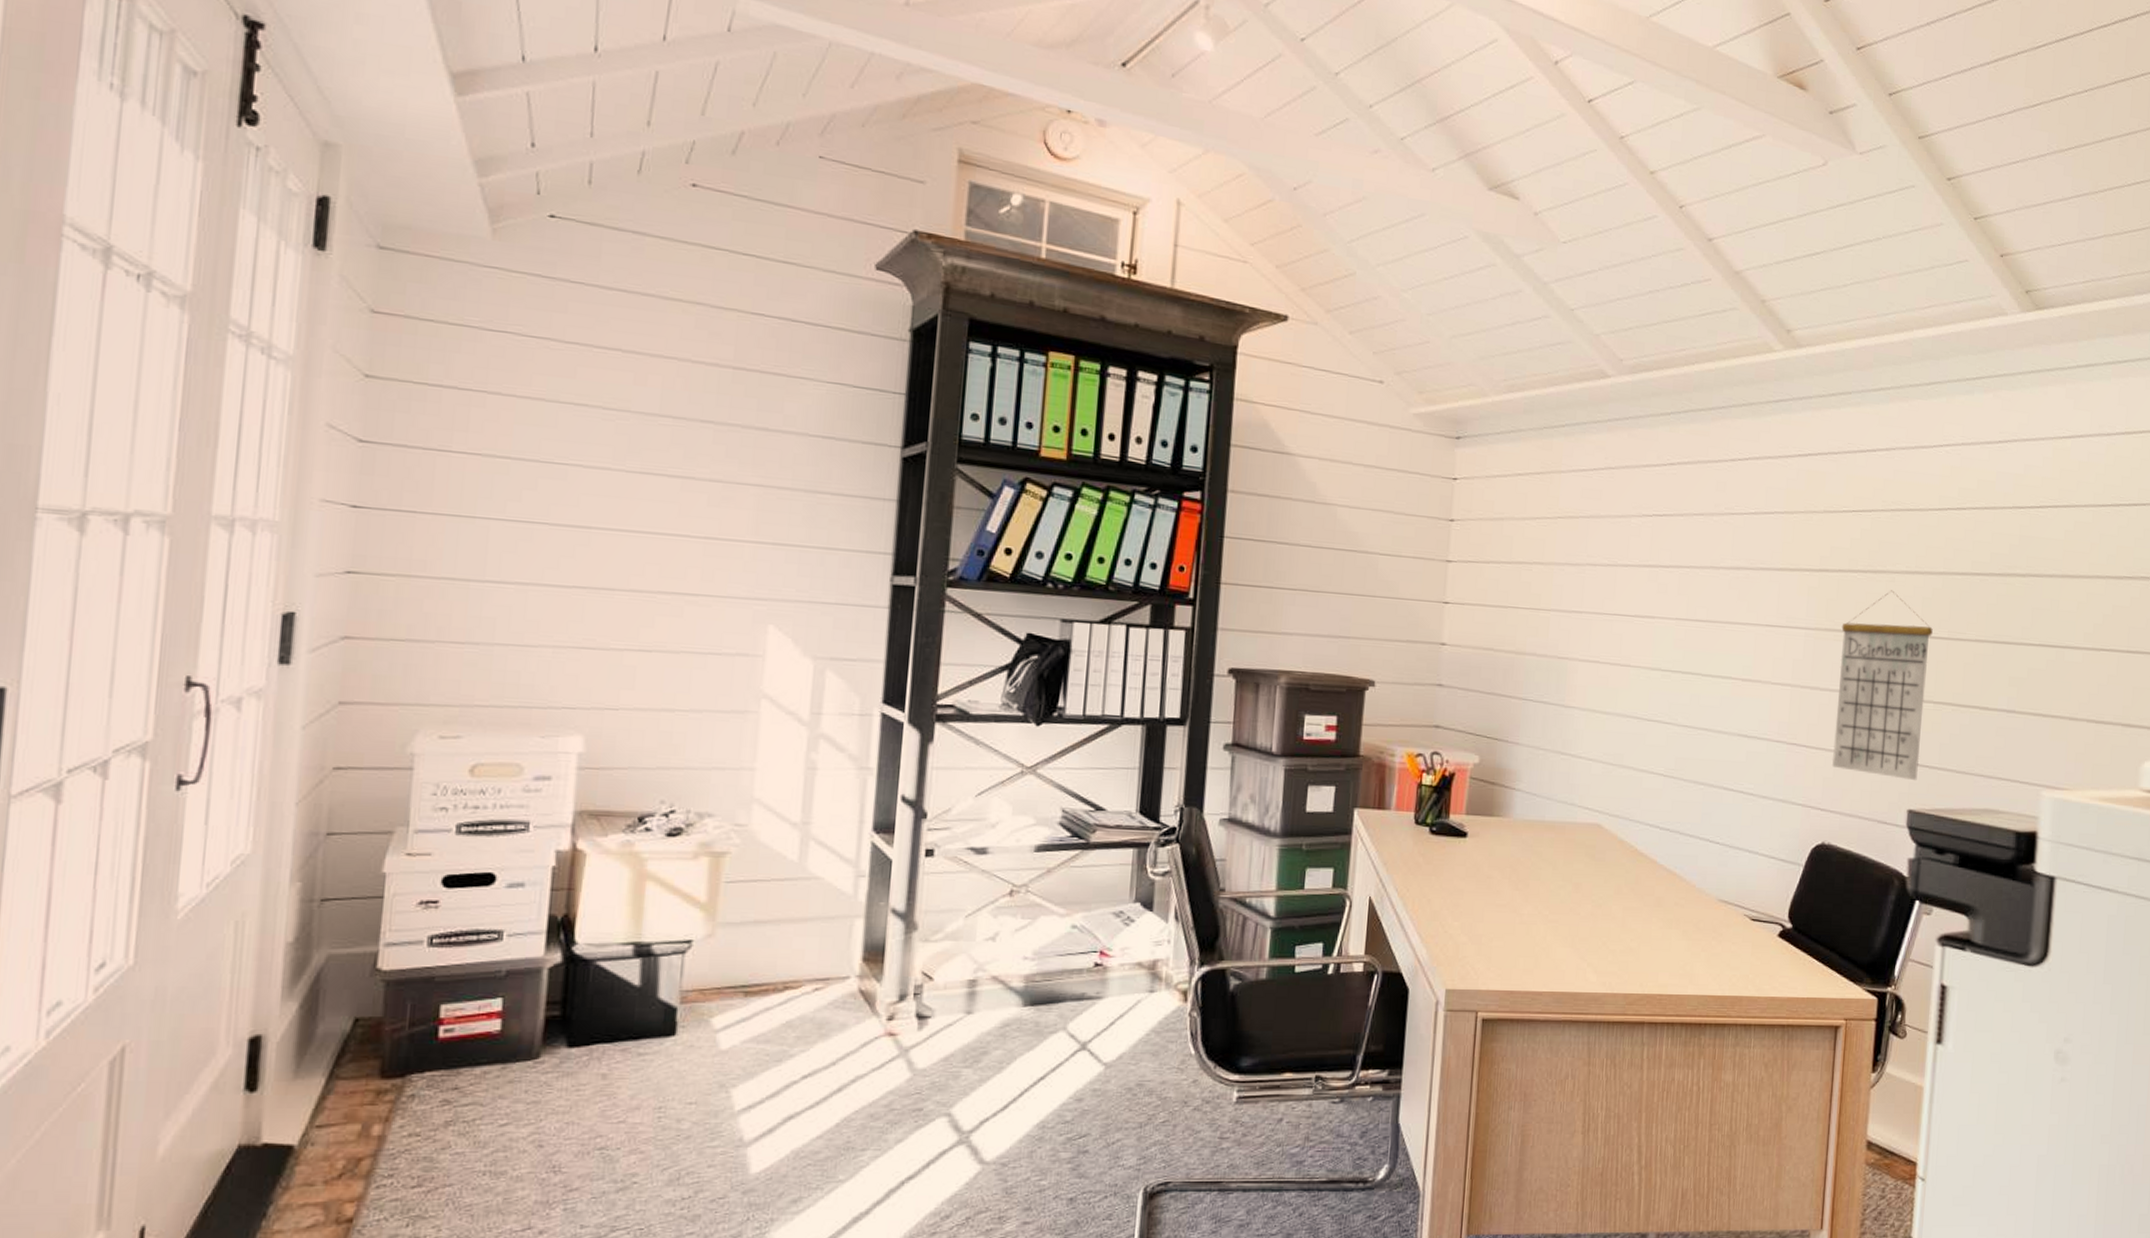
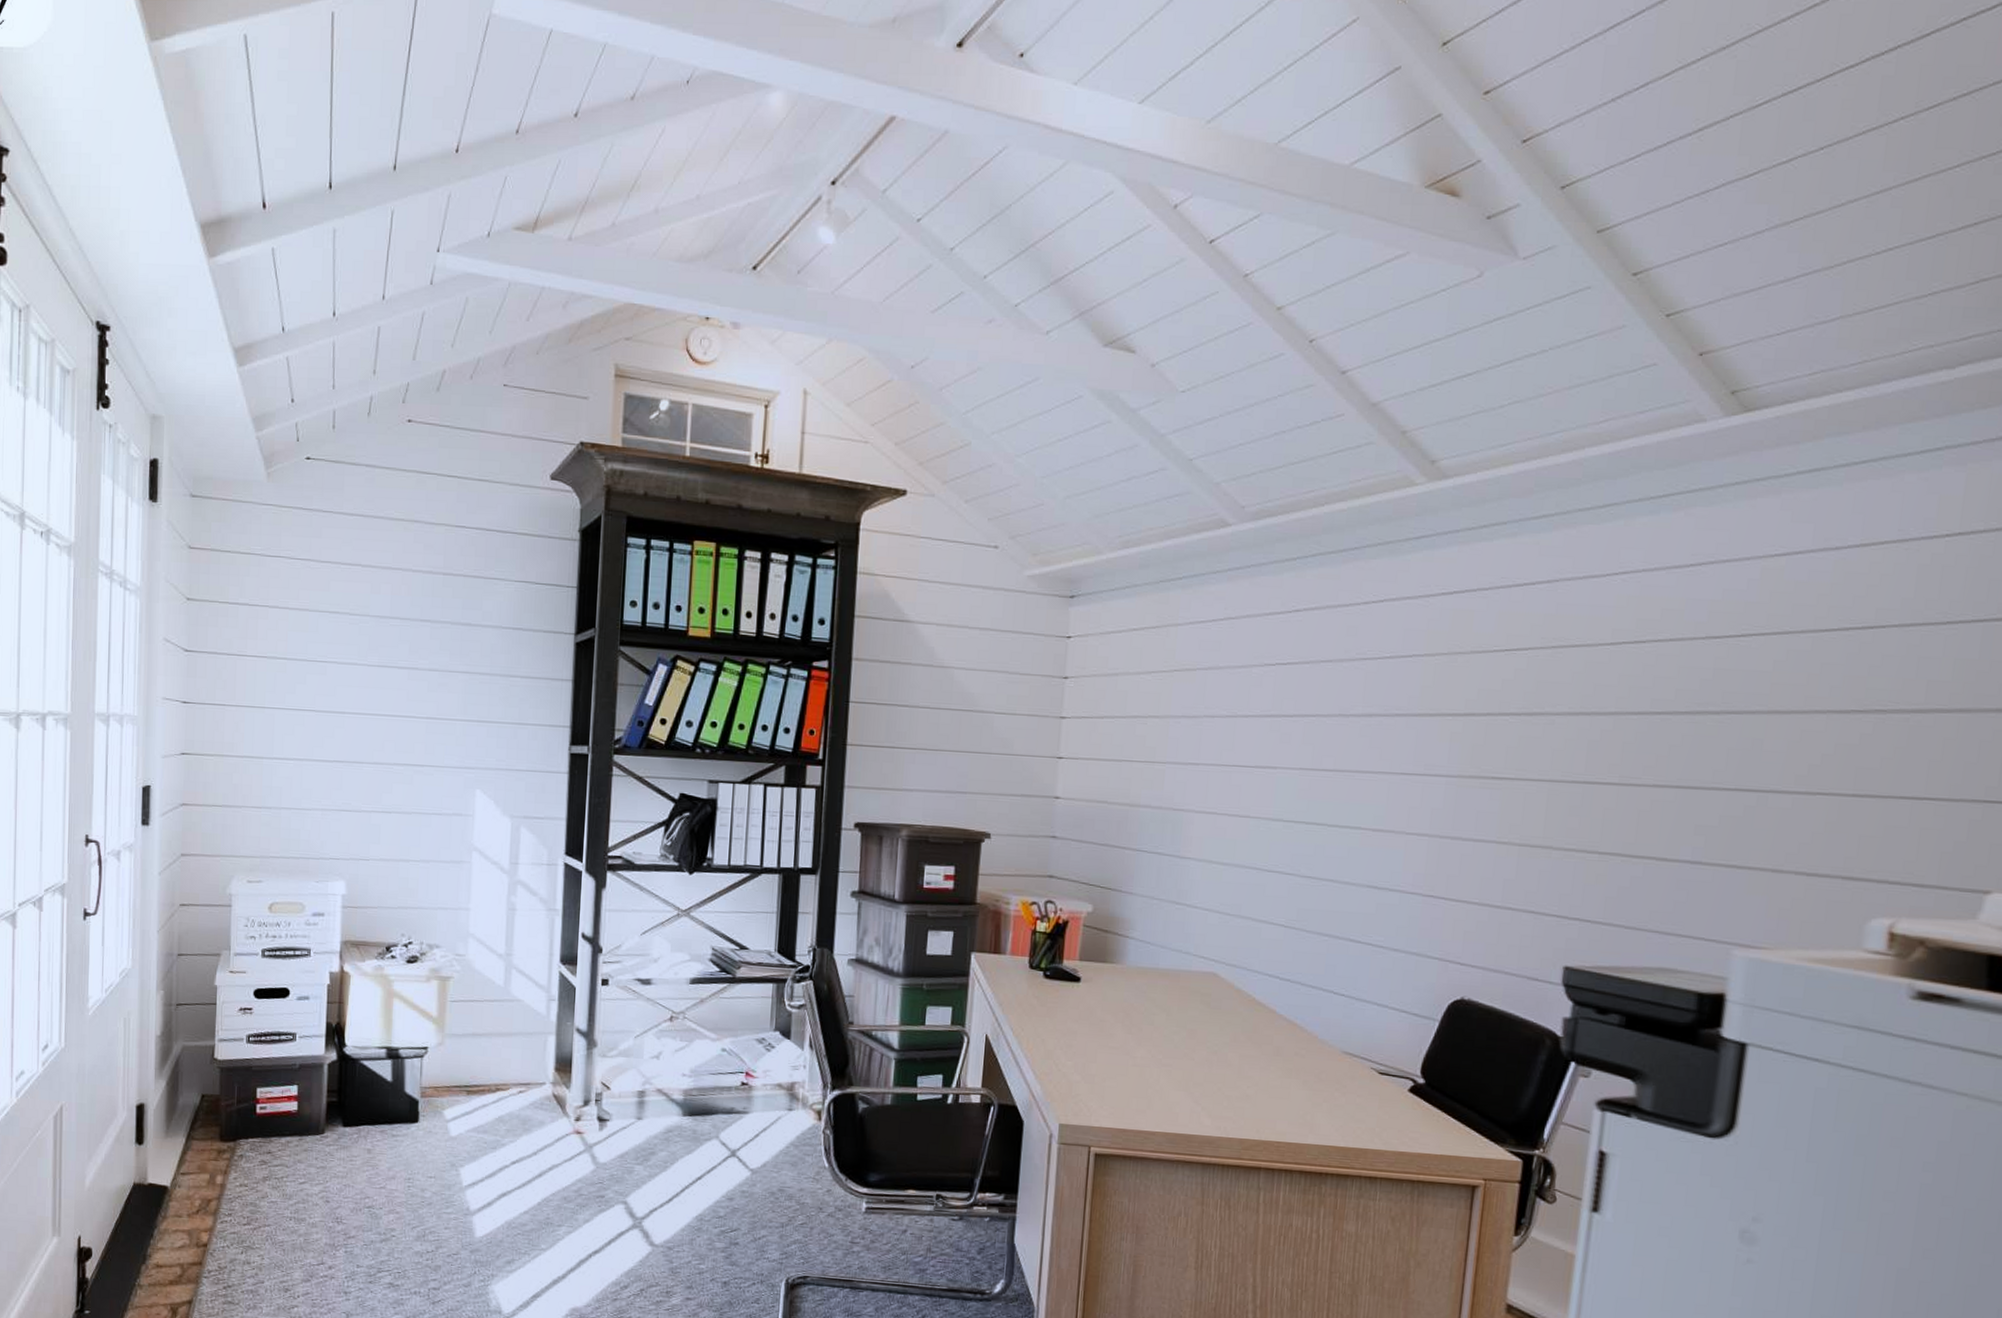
calendar: present [1831,590,1933,781] -> none [1474,733,1600,937]

